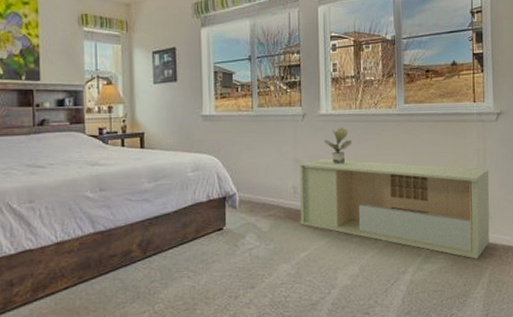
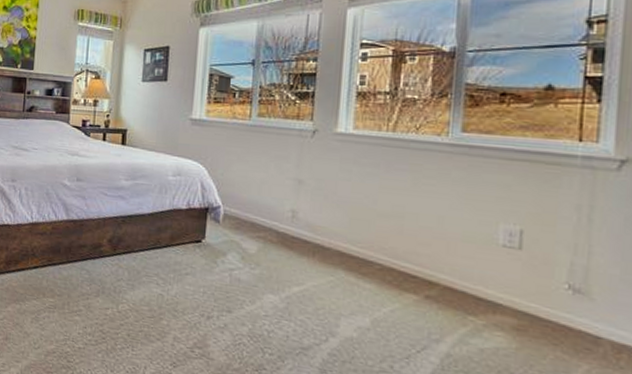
storage bench: present [298,159,490,259] -> none [296,184,597,350]
potted plant: present [323,128,353,164] -> none [338,151,378,194]

